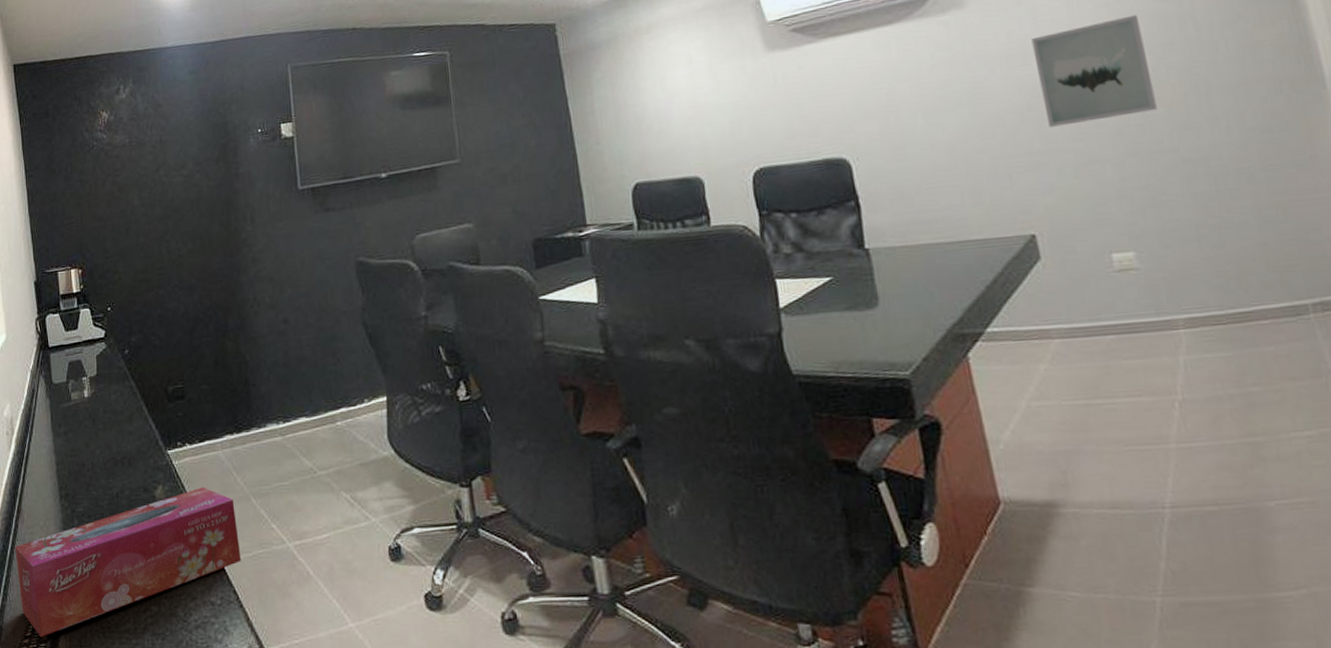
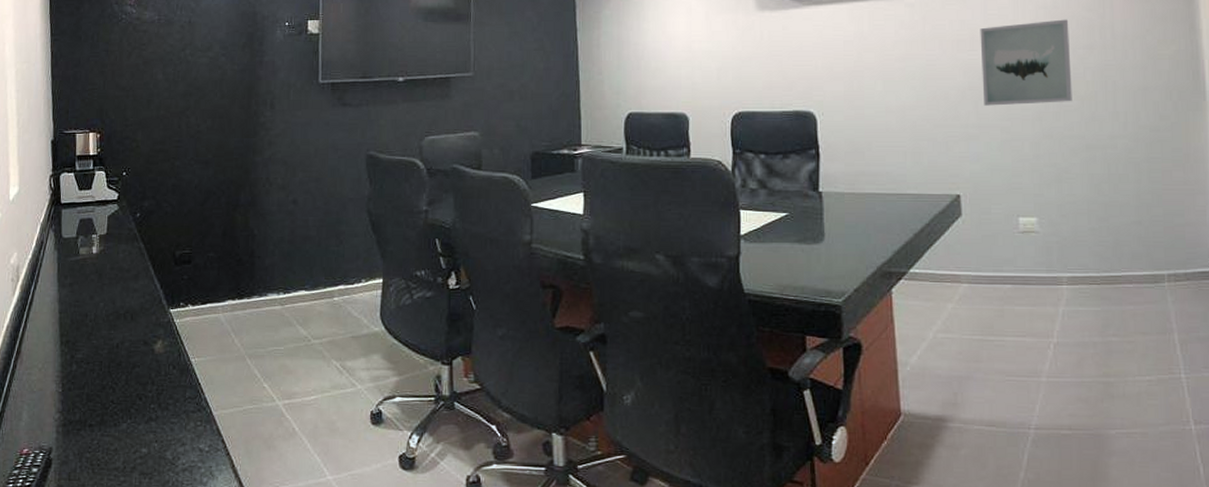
tissue box: present [15,487,242,638] -> none [11,345,232,470]

